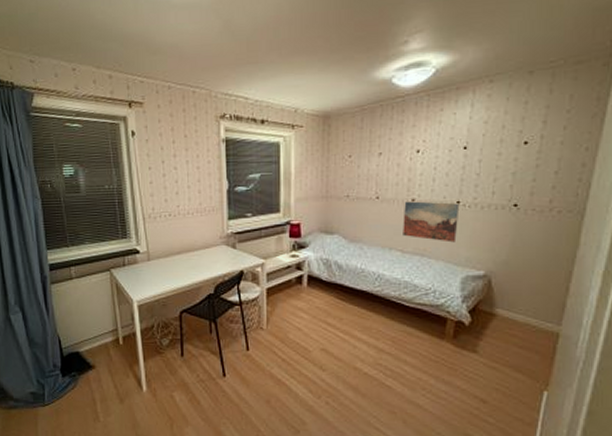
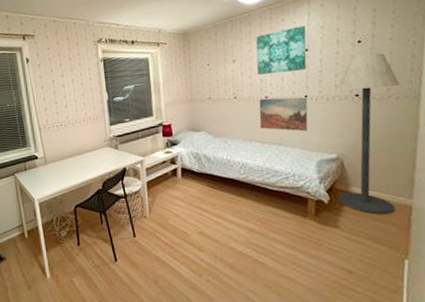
wall art: none [405,118,468,173] -> present [255,25,307,75]
floor lamp: none [480,158,565,341] -> present [337,53,400,215]

